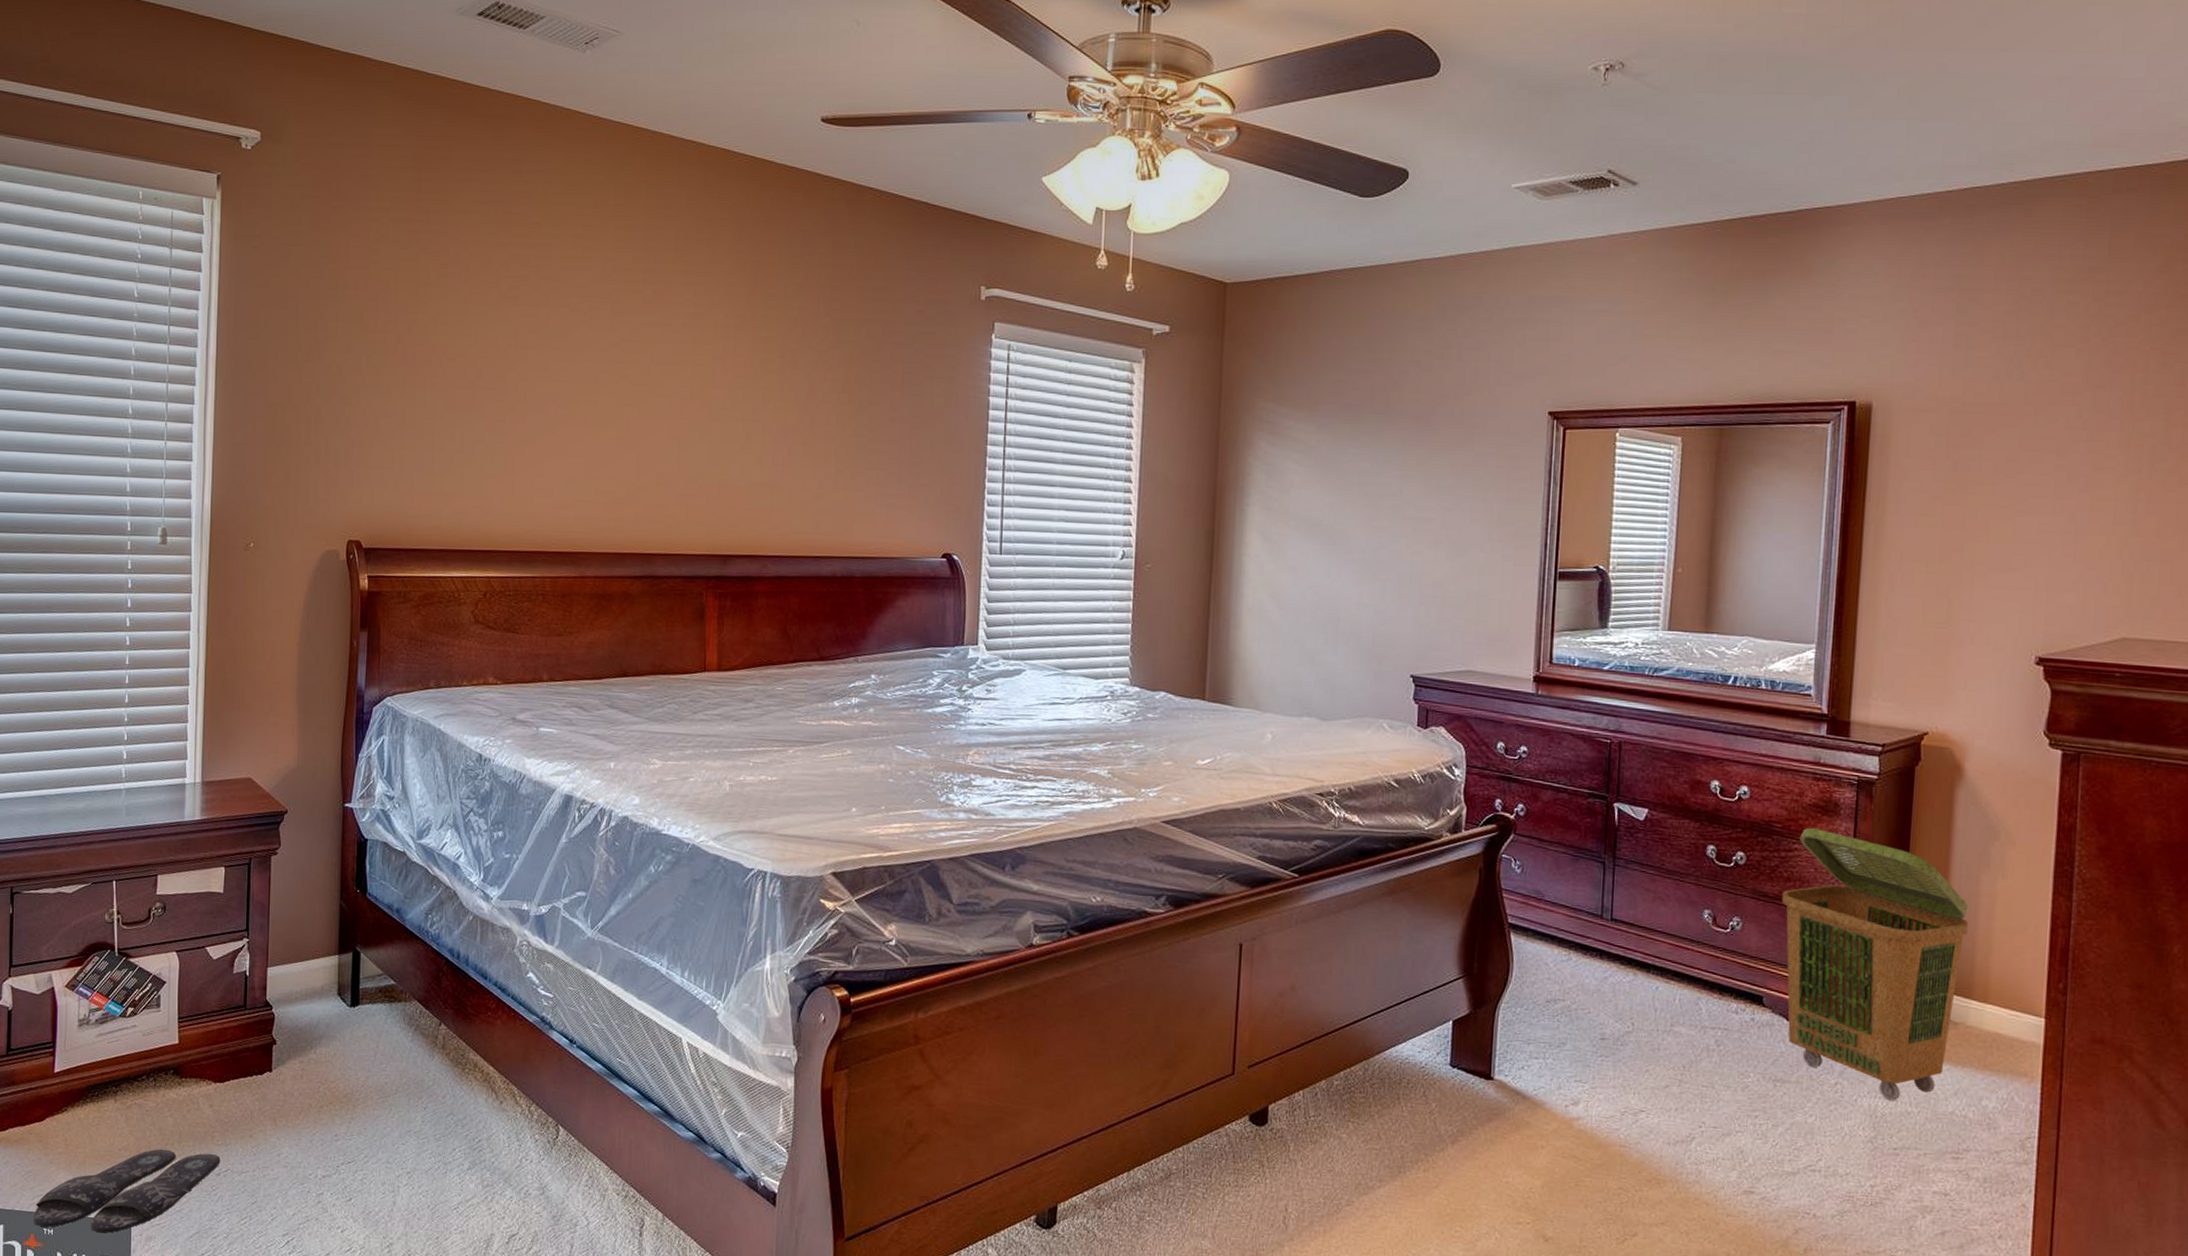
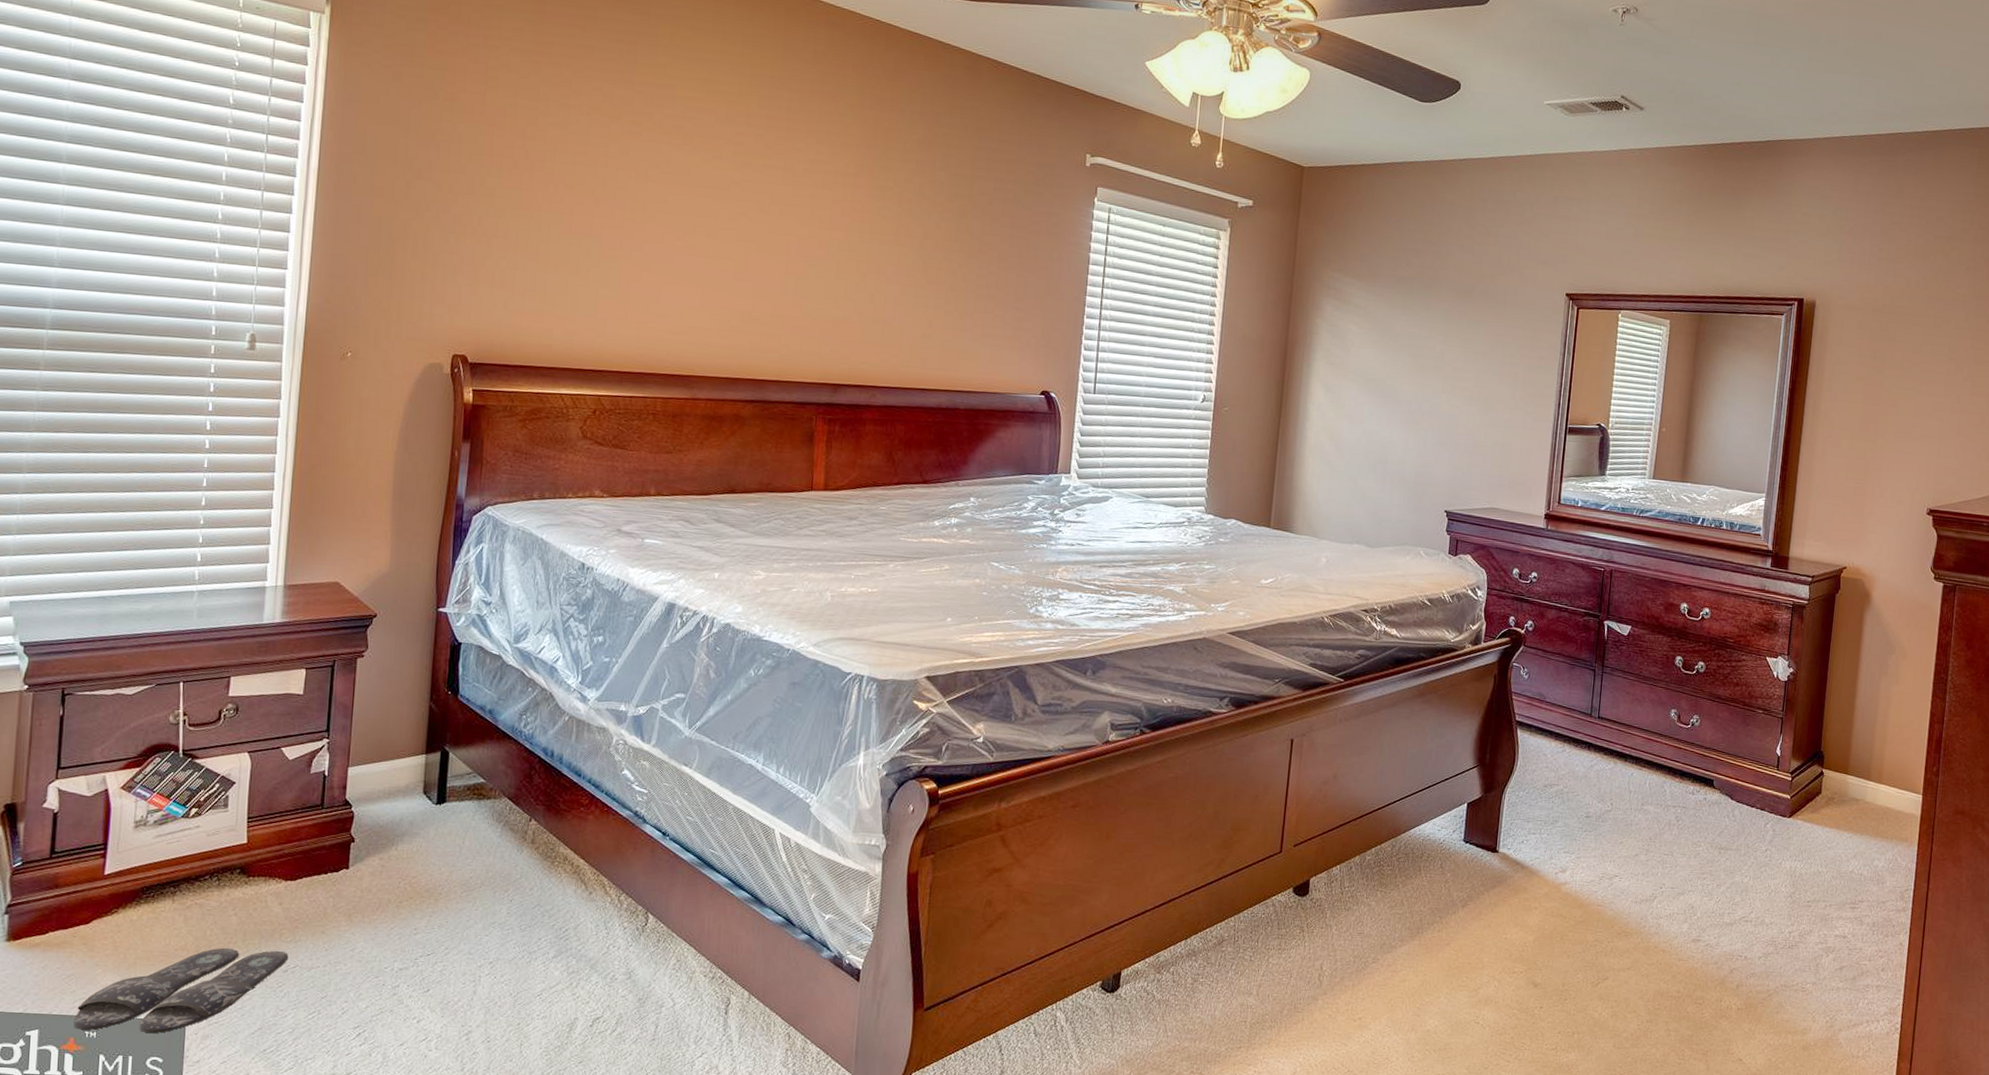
laundry basket: present [1781,828,1969,1101] -> none [1731,643,1871,863]

